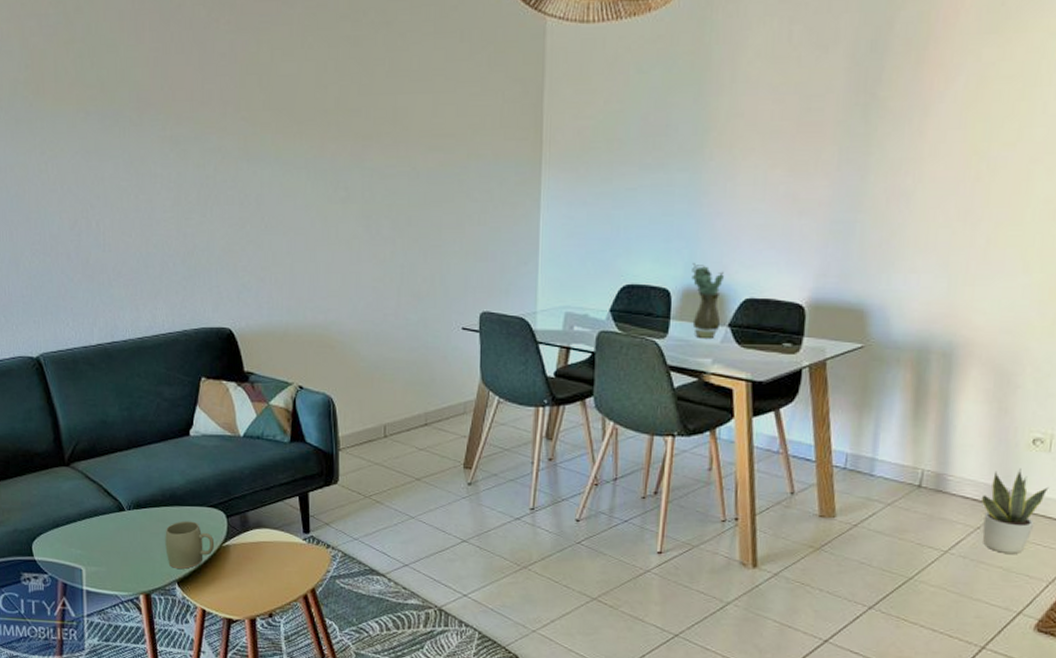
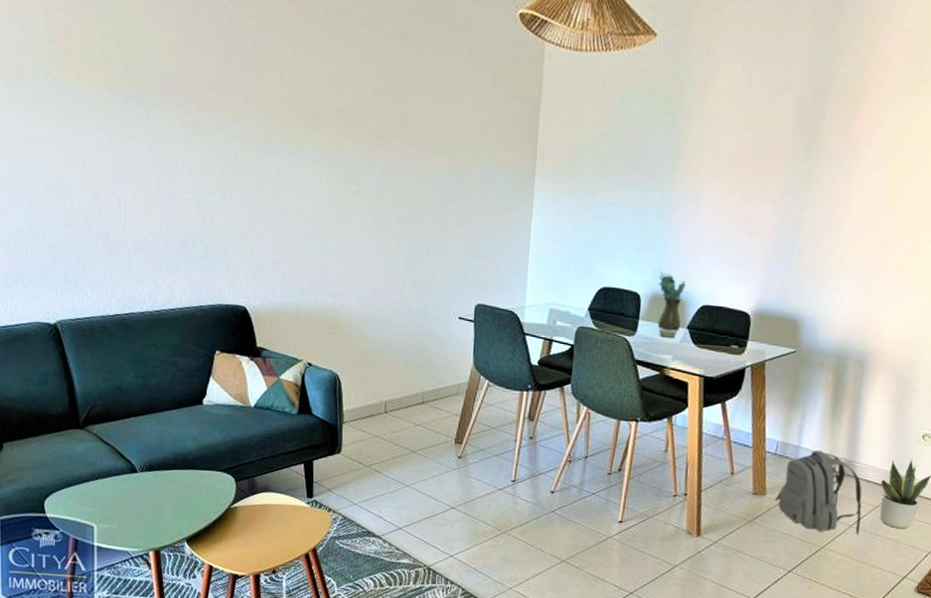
mug: present [165,521,215,569] -> none [176,483,224,528]
backpack: none [847,461,959,563] -> present [775,449,862,535]

